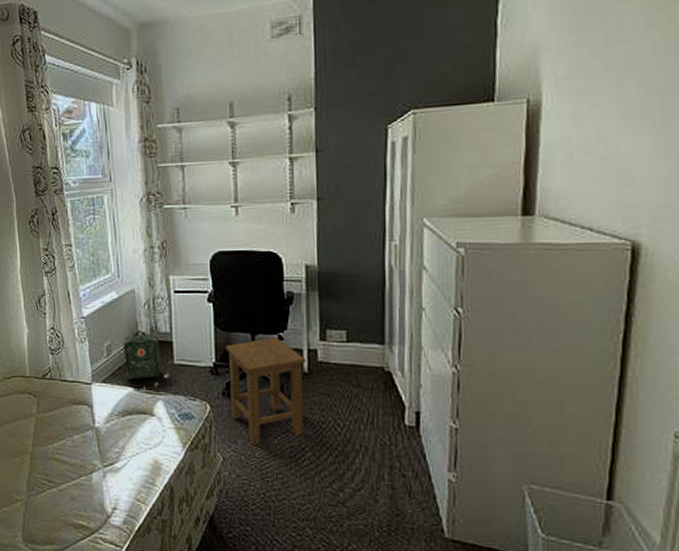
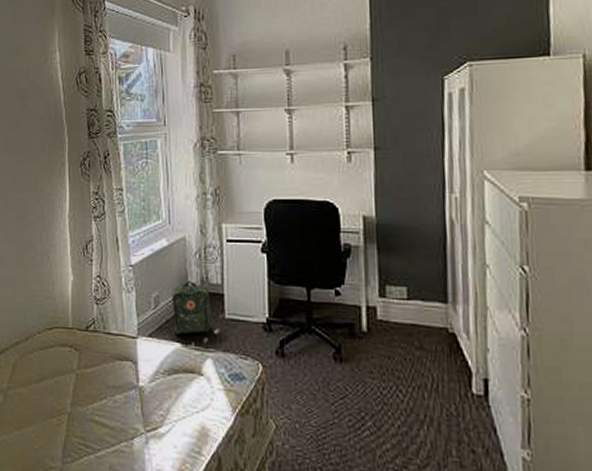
stool: present [224,338,306,445] -> none [278,292,364,412]

